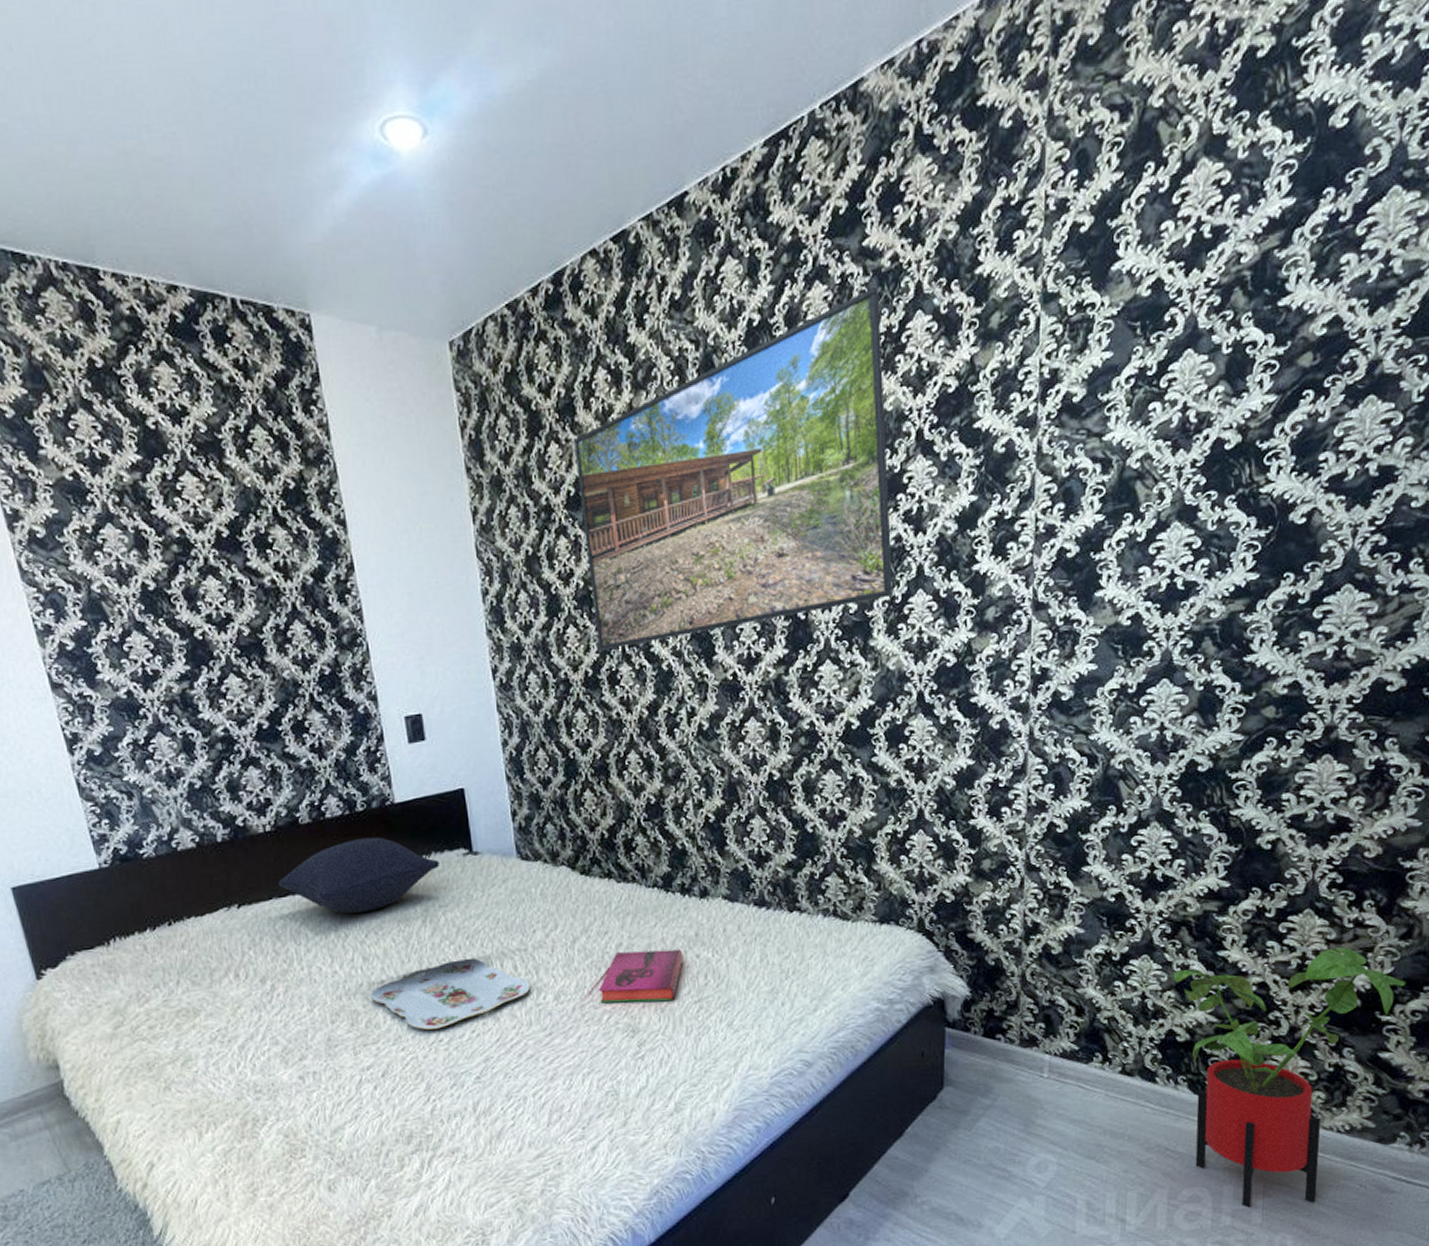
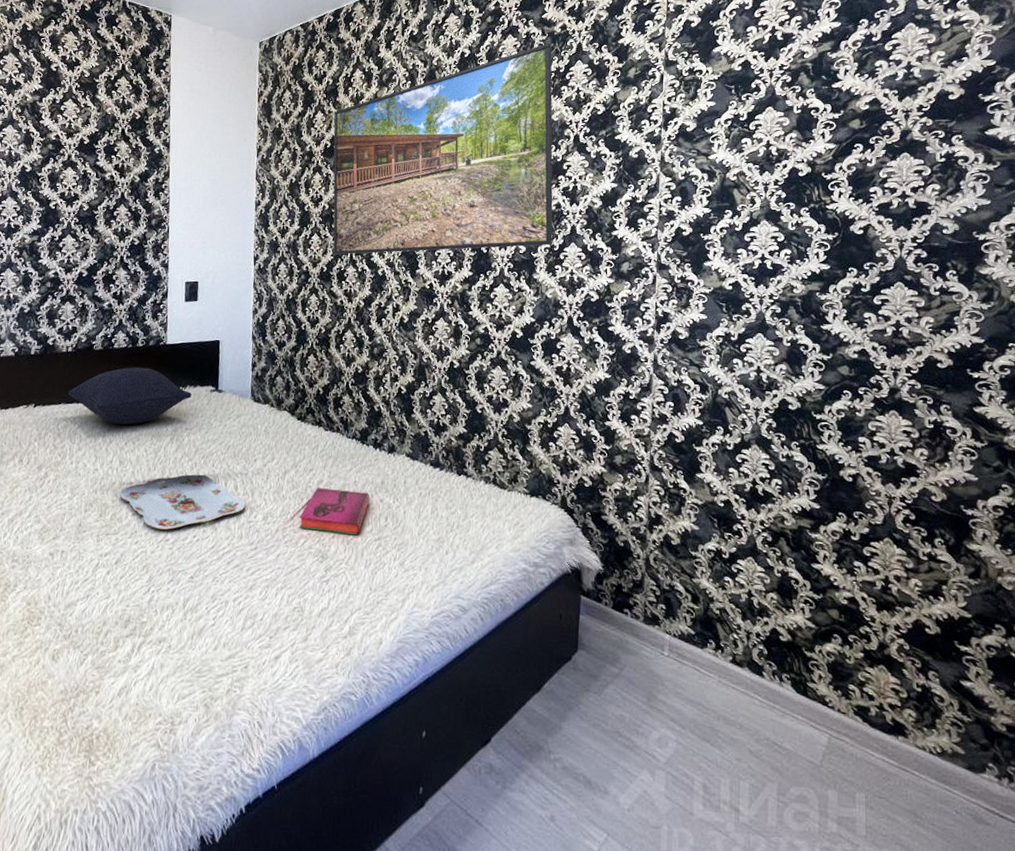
house plant: present [1173,947,1406,1208] -> none [774,575,979,822]

